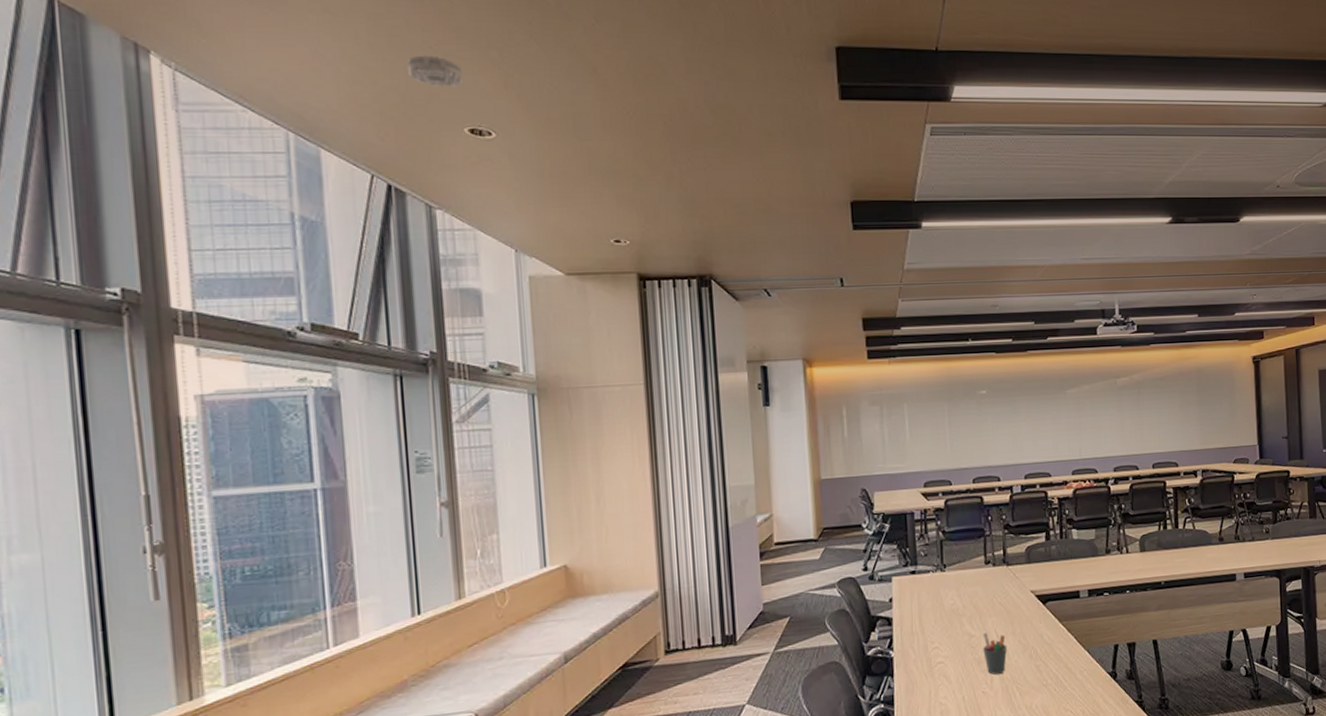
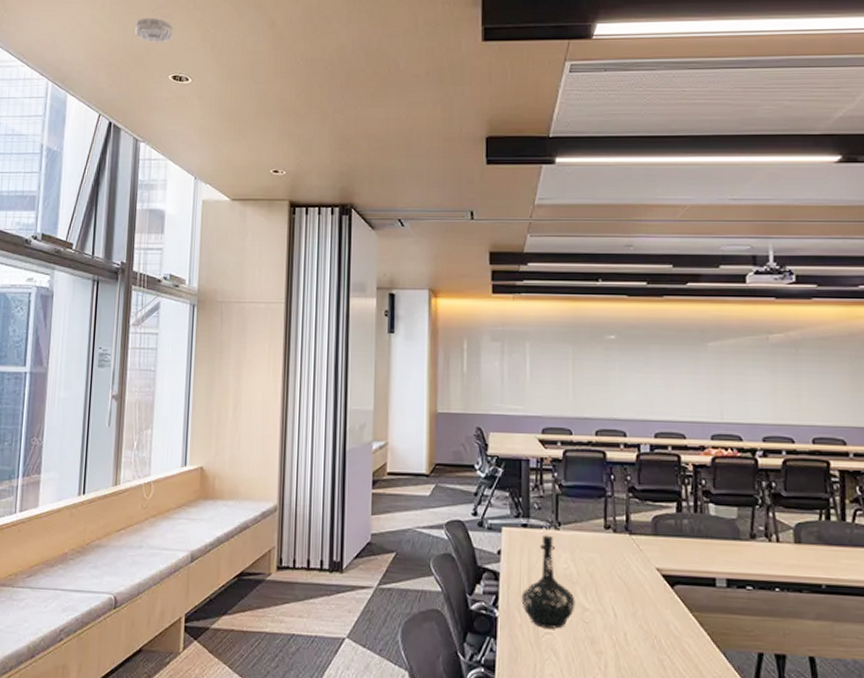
bottle: none [914,577,963,659] -> present [521,535,575,629]
pen holder: present [983,633,1008,675] -> none [598,608,626,660]

